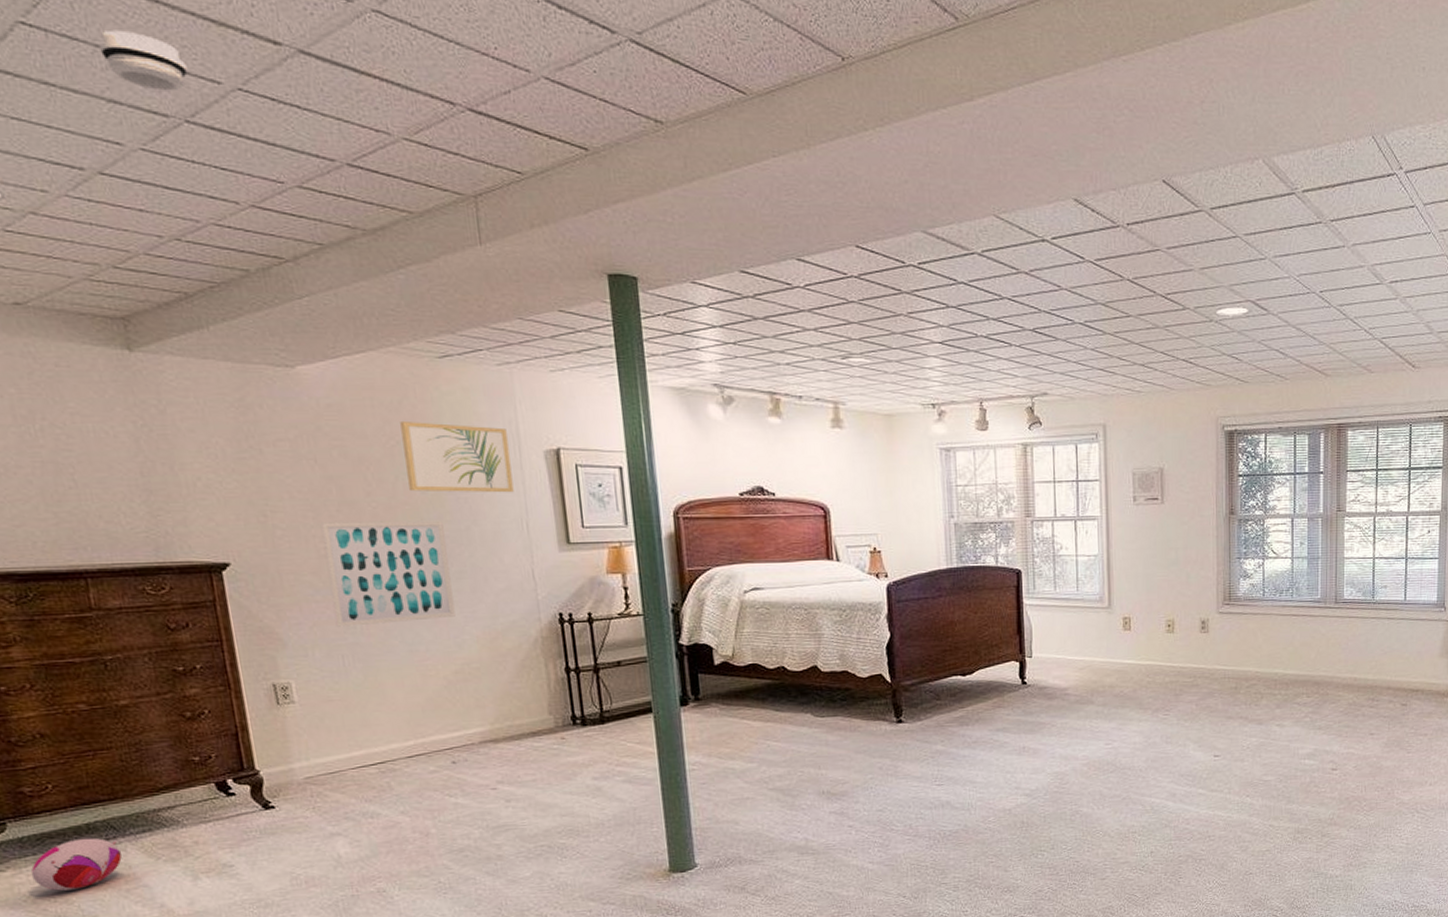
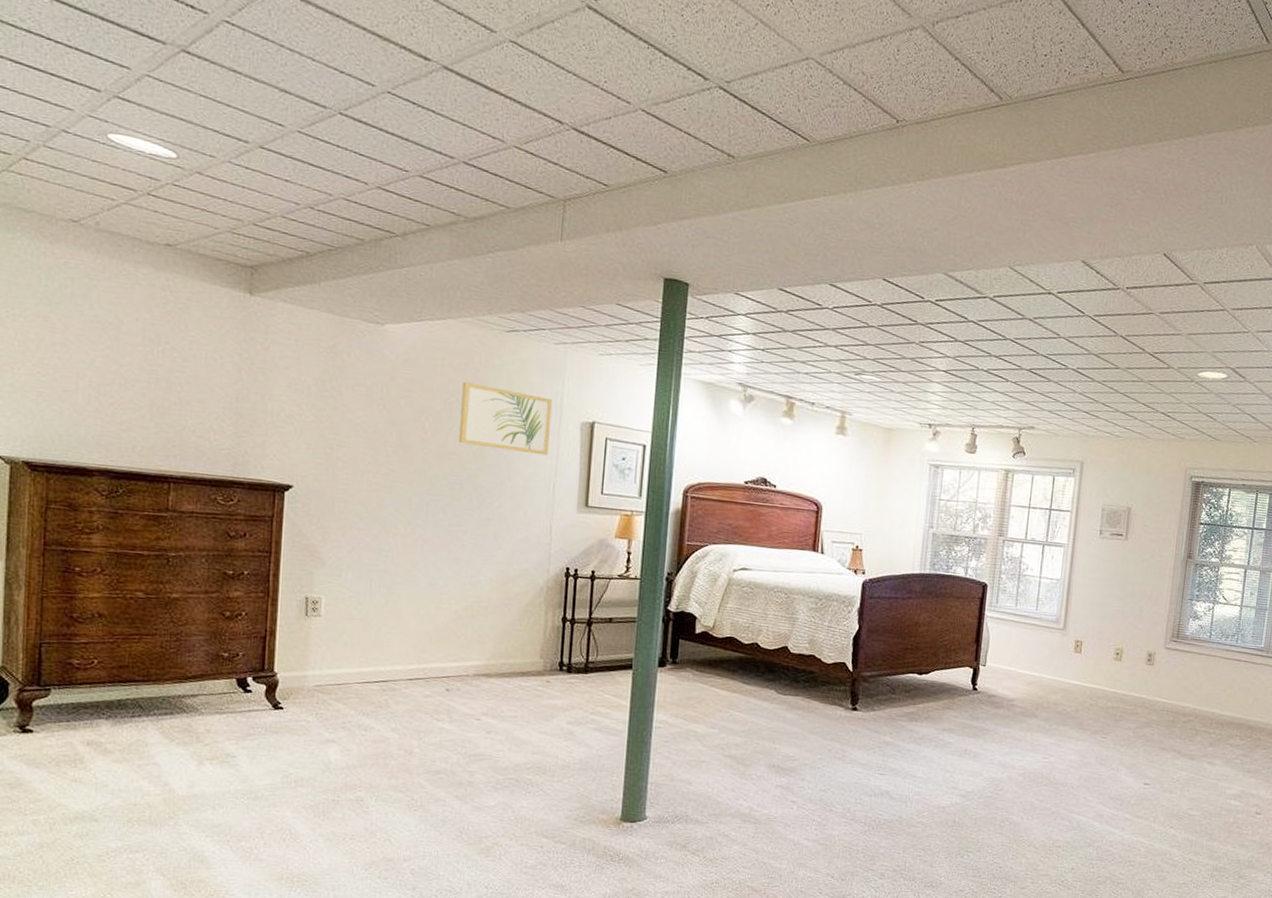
plush toy: present [30,837,122,891] -> none [60,712,142,759]
smoke detector: present [99,29,188,91] -> none [284,34,350,89]
wall art: present [321,521,456,627] -> none [371,460,481,559]

